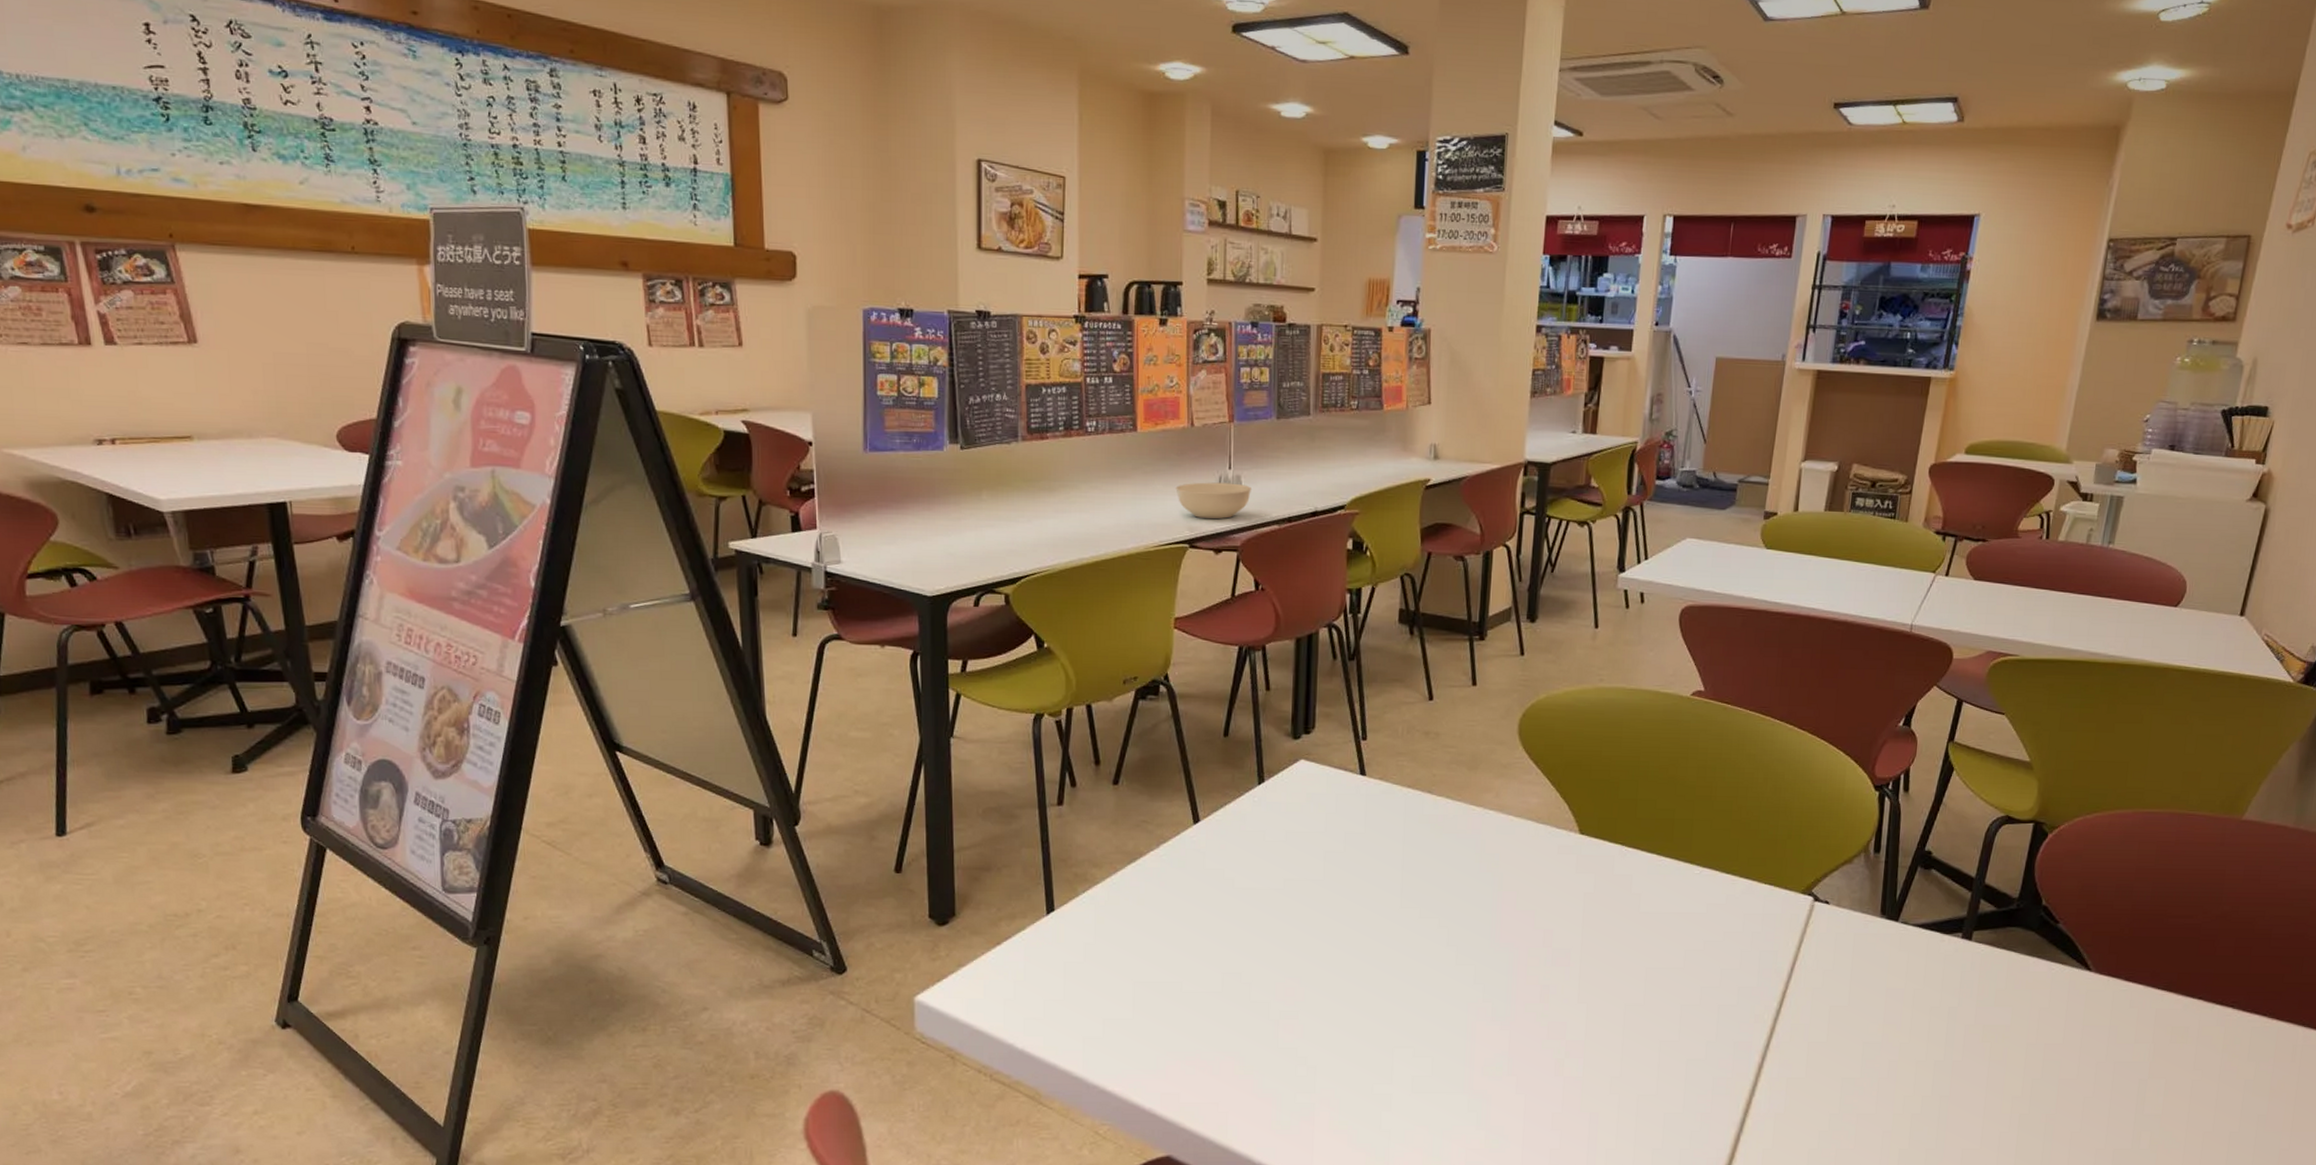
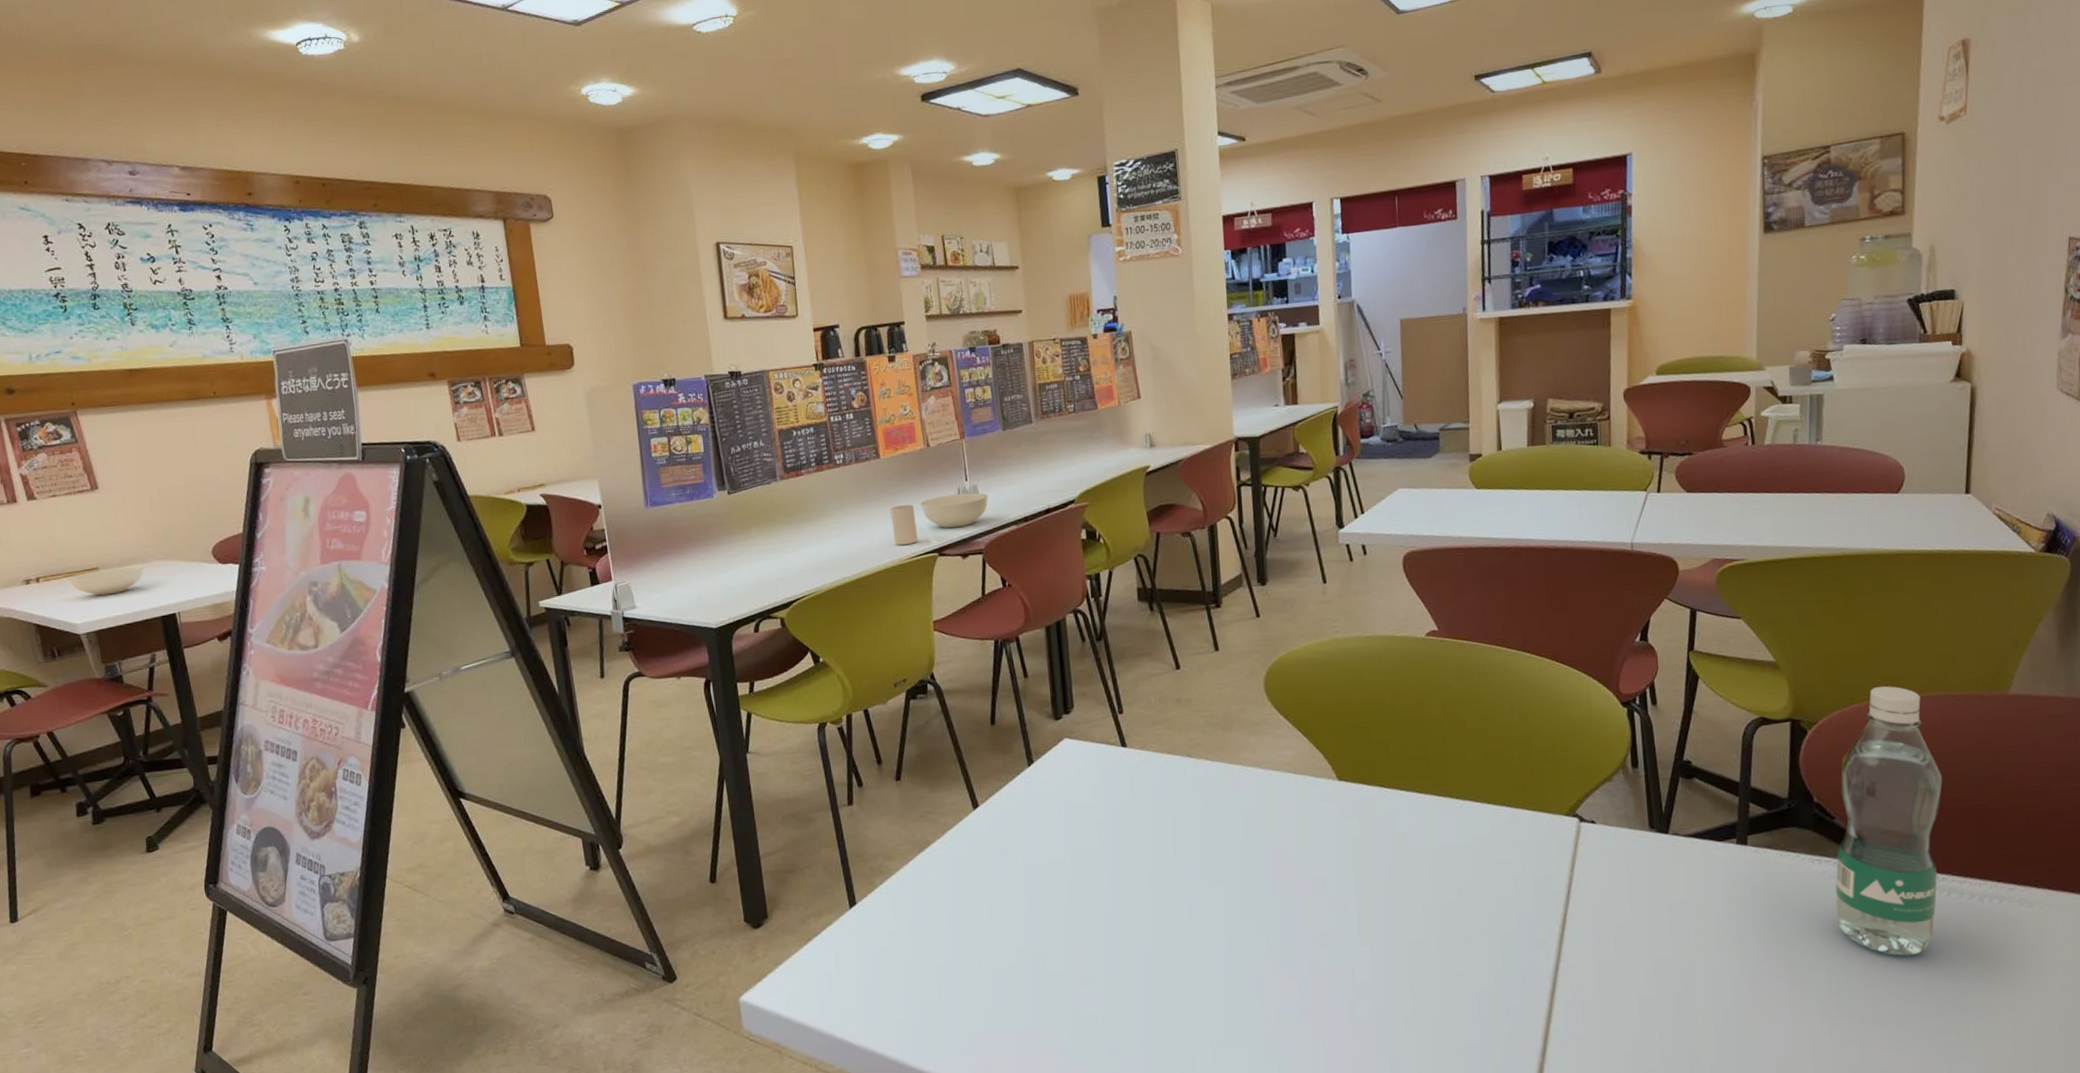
bowl: none [153,439,252,470] -> present [68,565,145,596]
cup: none [1141,486,1169,532] -> present [890,504,918,546]
bottle: none [2043,797,2167,1062] -> present [1835,686,1943,956]

